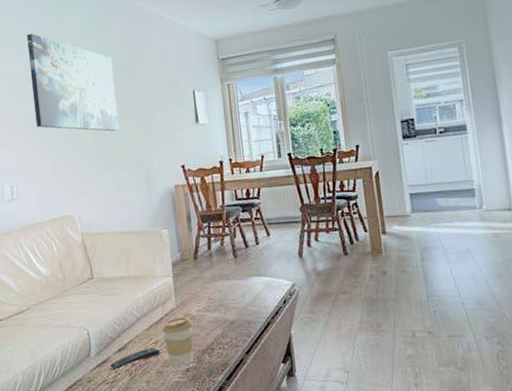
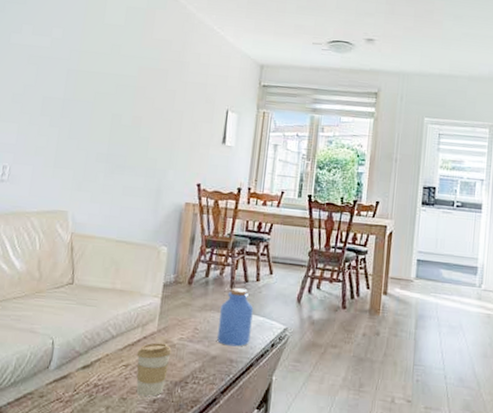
wall art: present [27,33,120,132] -> none [49,9,149,134]
remote control: present [109,347,160,371] -> none [67,370,129,389]
jar: none [227,254,262,310] -> present [217,288,254,347]

